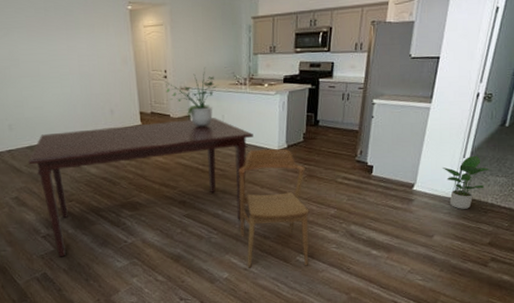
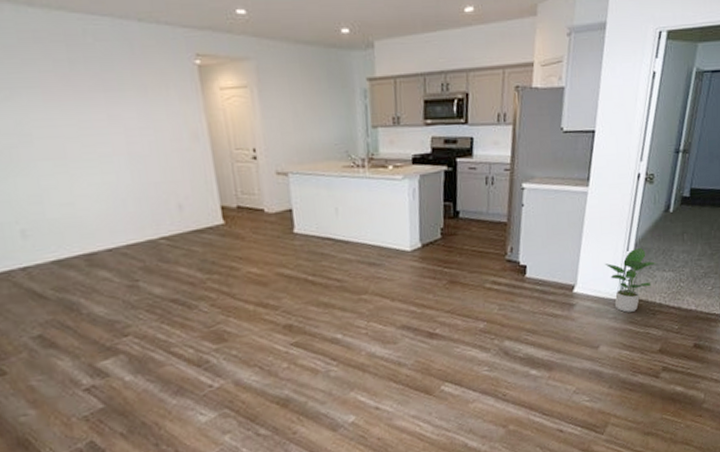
dining table: present [28,118,253,258] -> none [55,211,378,417]
potted plant: present [166,68,219,127] -> none [255,145,329,225]
chair: present [238,148,309,268] -> none [361,248,456,407]

